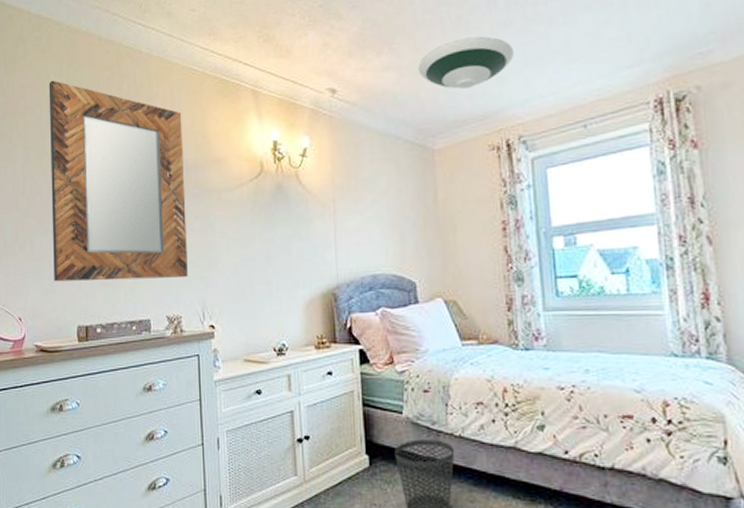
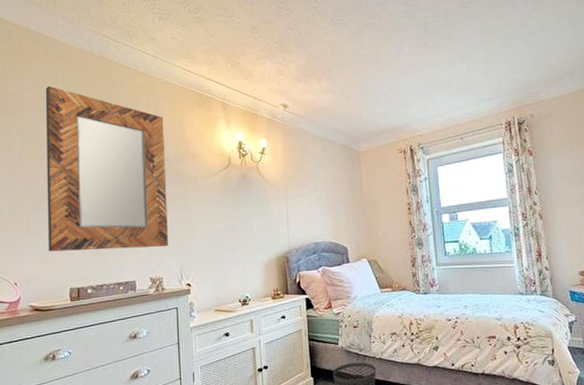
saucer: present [418,36,514,90] -> none [348,73,414,110]

